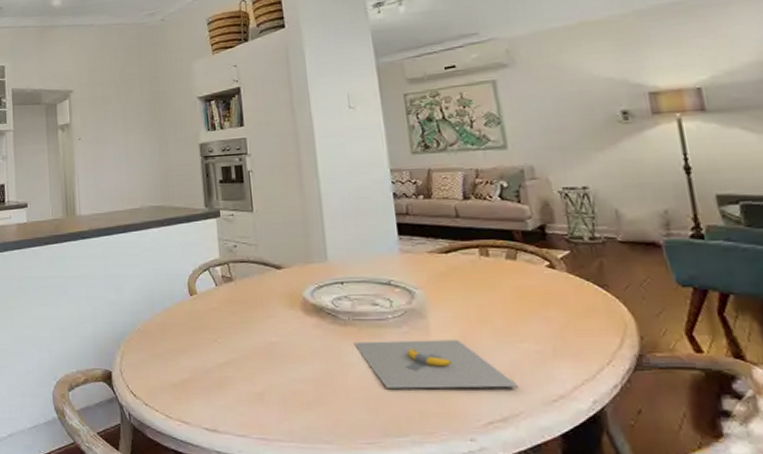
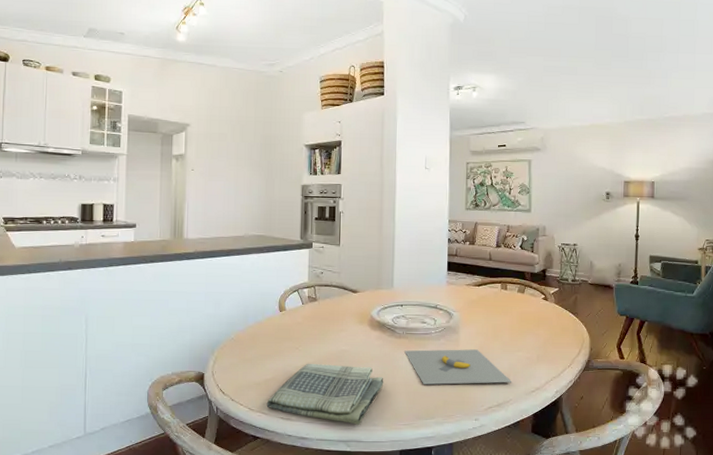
dish towel: none [186,359,332,441] -> present [266,363,384,425]

